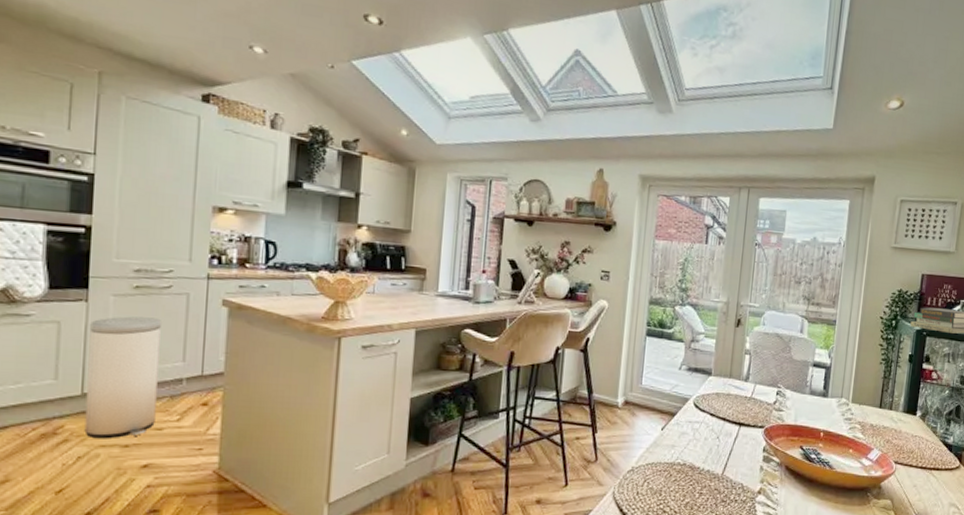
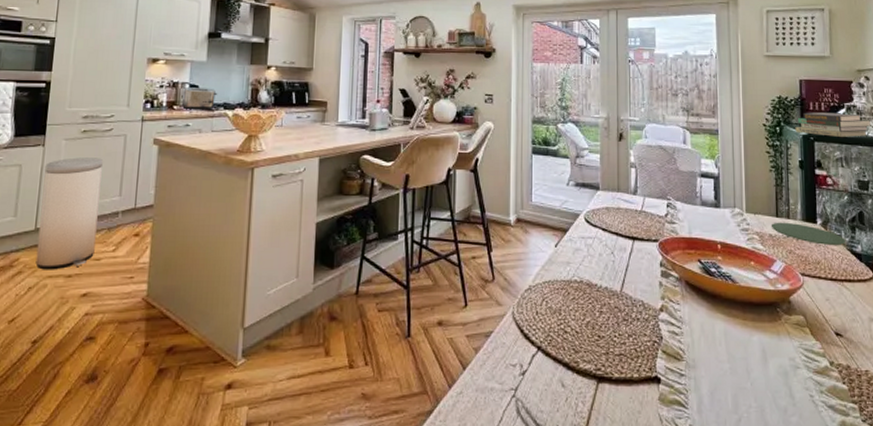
toaster: none [256,243,299,270] -> present [182,87,218,109]
plate: none [873,413,941,436] -> present [771,222,846,245]

